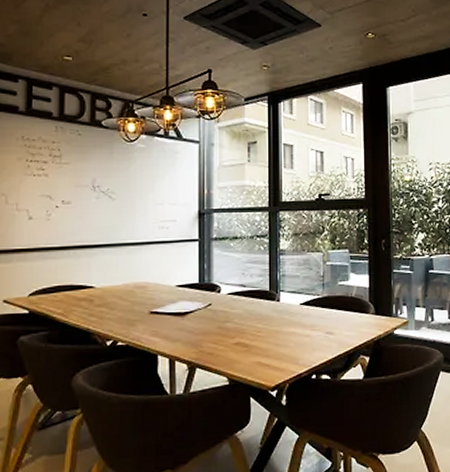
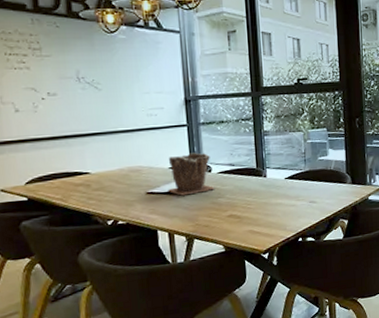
plant pot: none [173,270,223,318] -> present [168,152,215,196]

